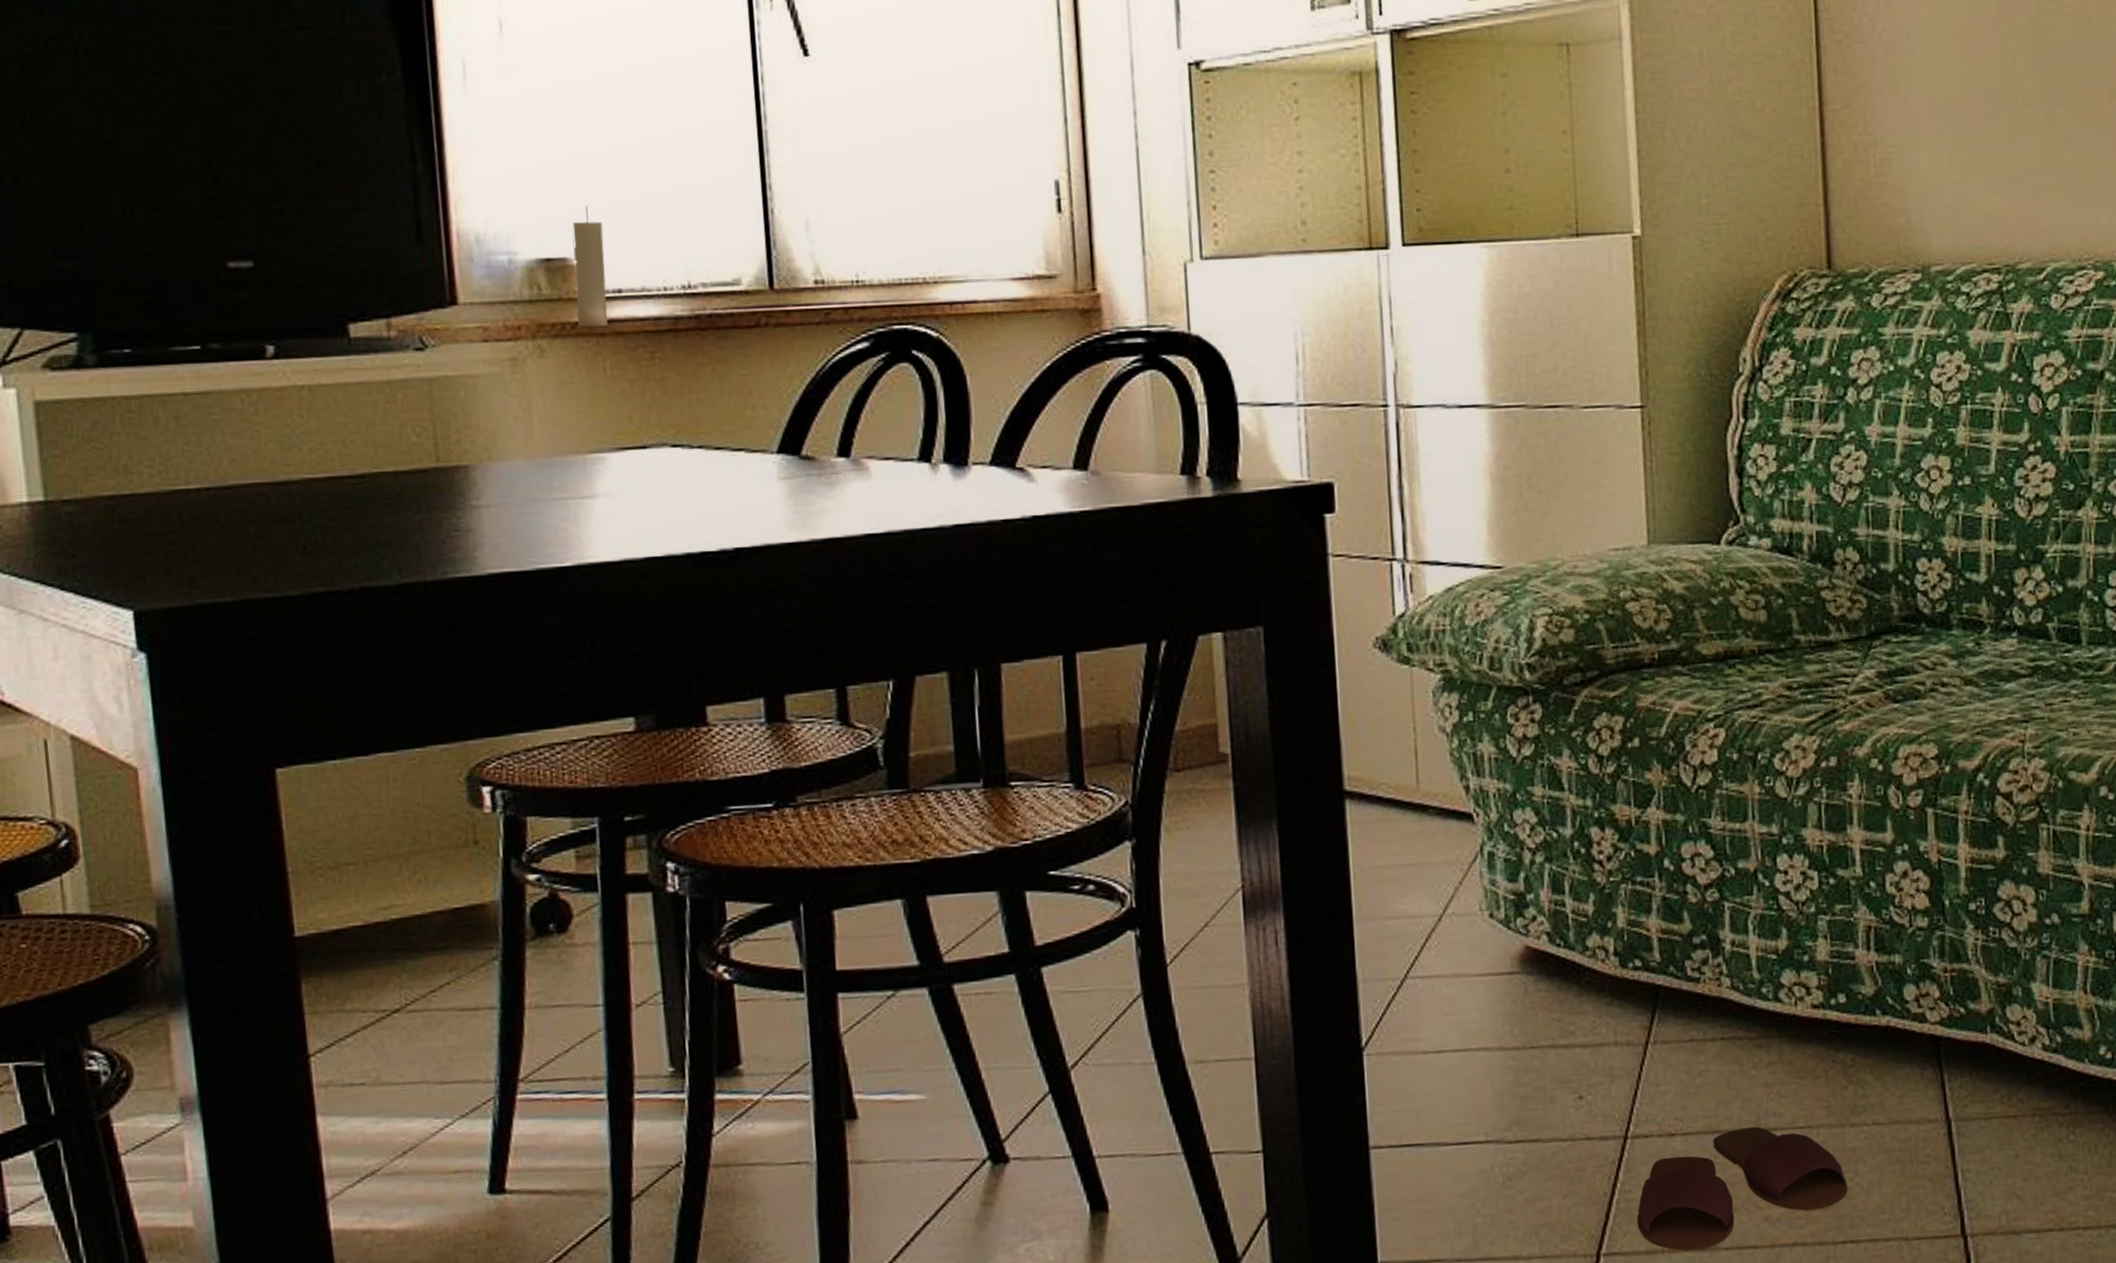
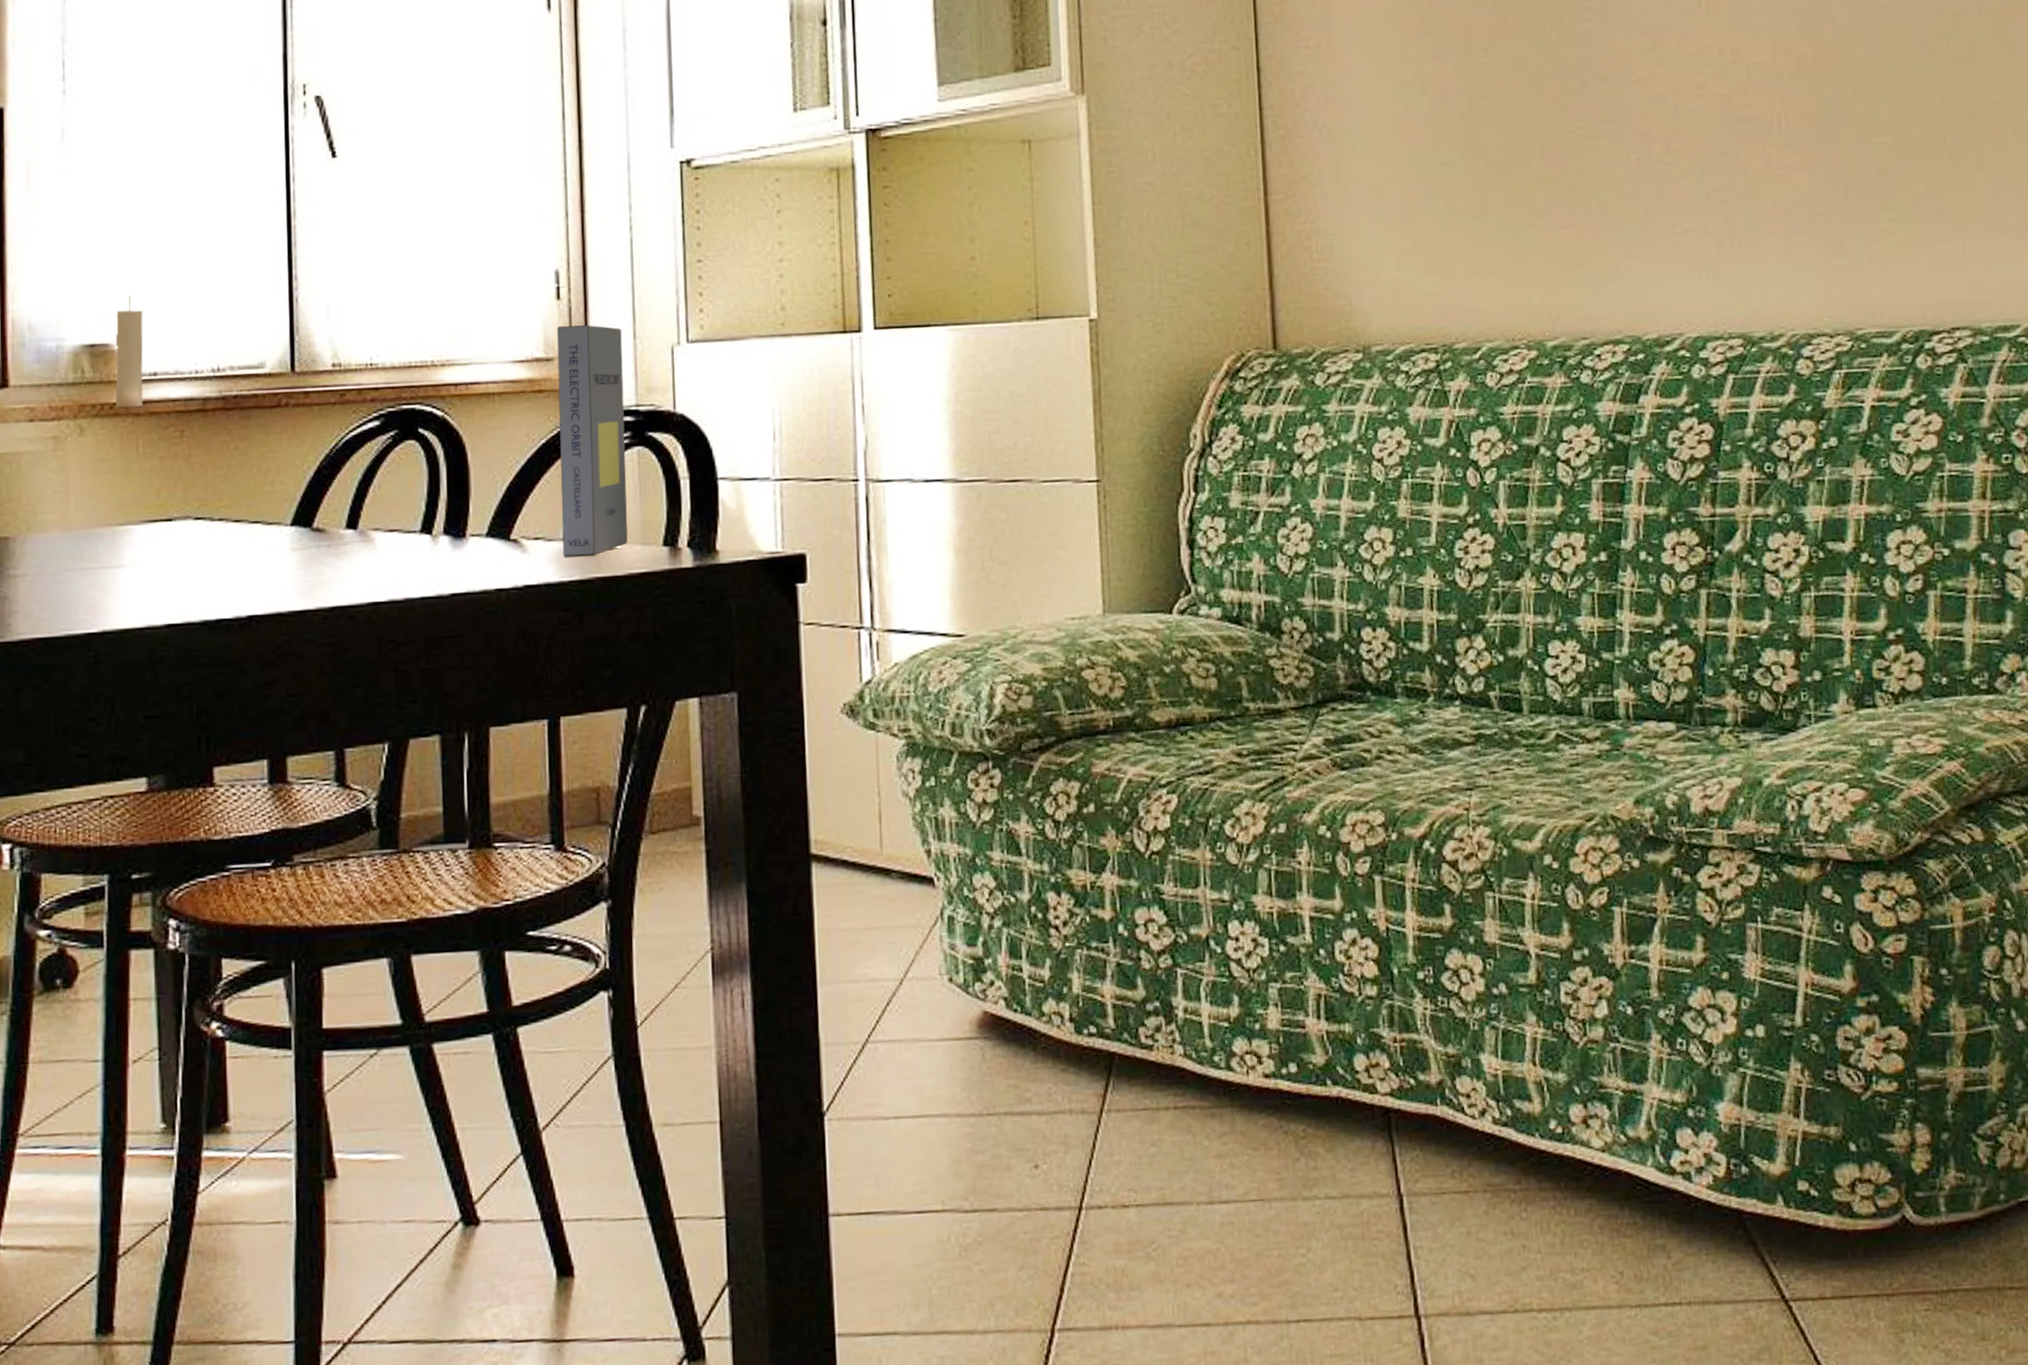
book: none [1058,239,1142,488] -> present [556,324,628,558]
slippers: present [1637,1126,1848,1251] -> none [1091,1199,1301,1328]

